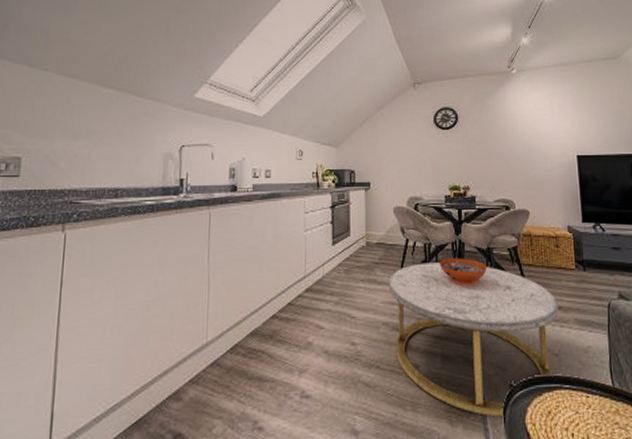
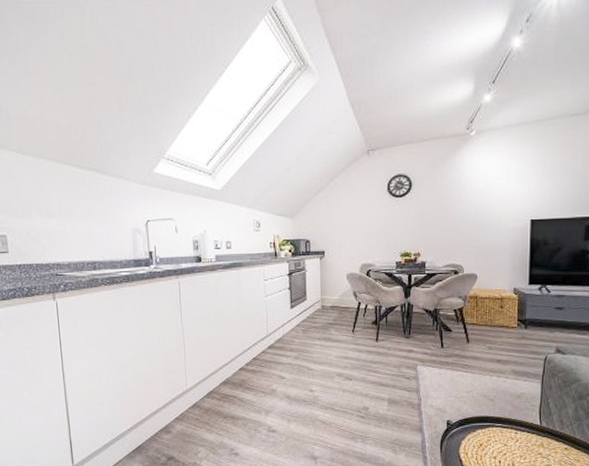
coffee table: present [388,262,558,418] -> none [341,323,497,448]
decorative bowl: present [439,258,488,286] -> none [388,318,434,342]

